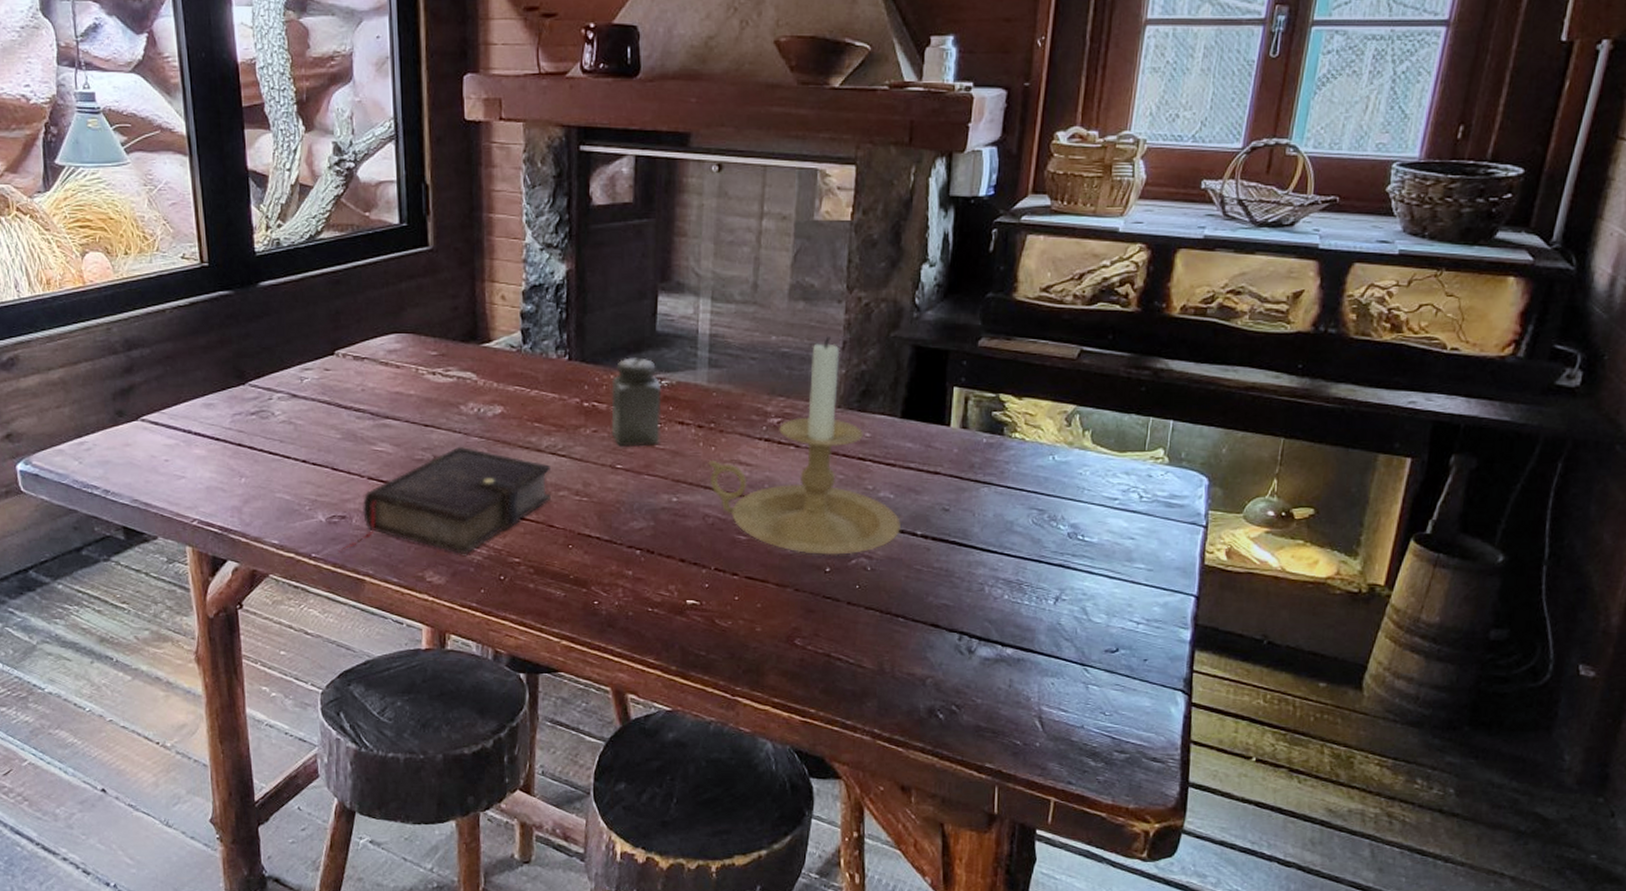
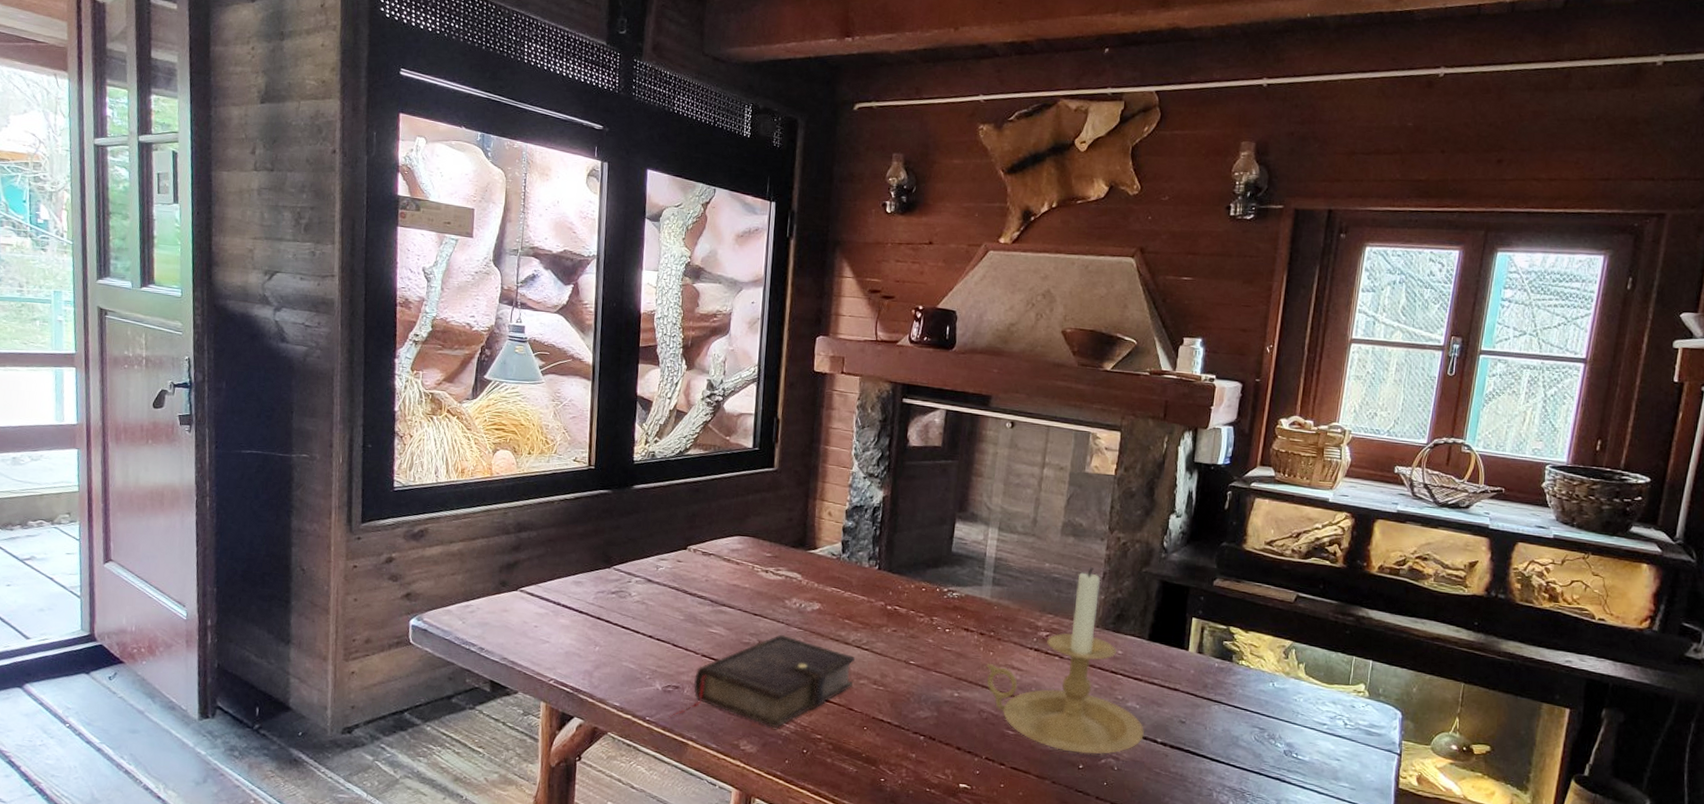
salt shaker: present [611,357,662,447] -> none [908,571,953,647]

